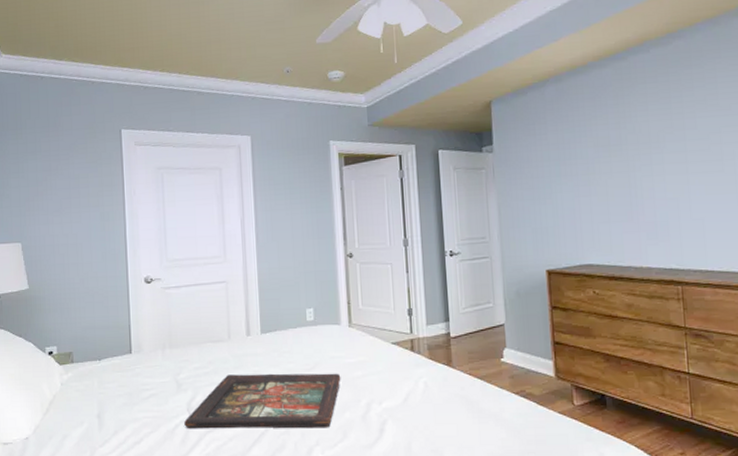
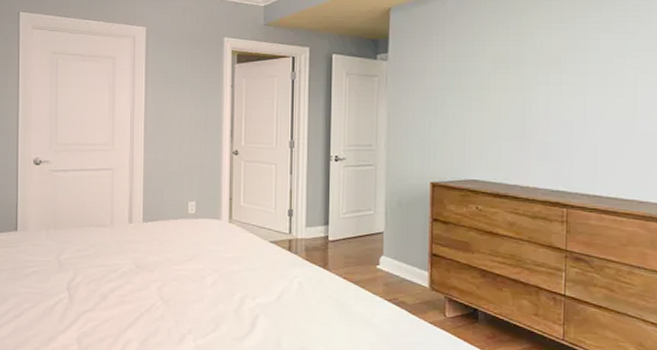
decorative tray: present [184,373,341,429] -> none [63,259,218,318]

